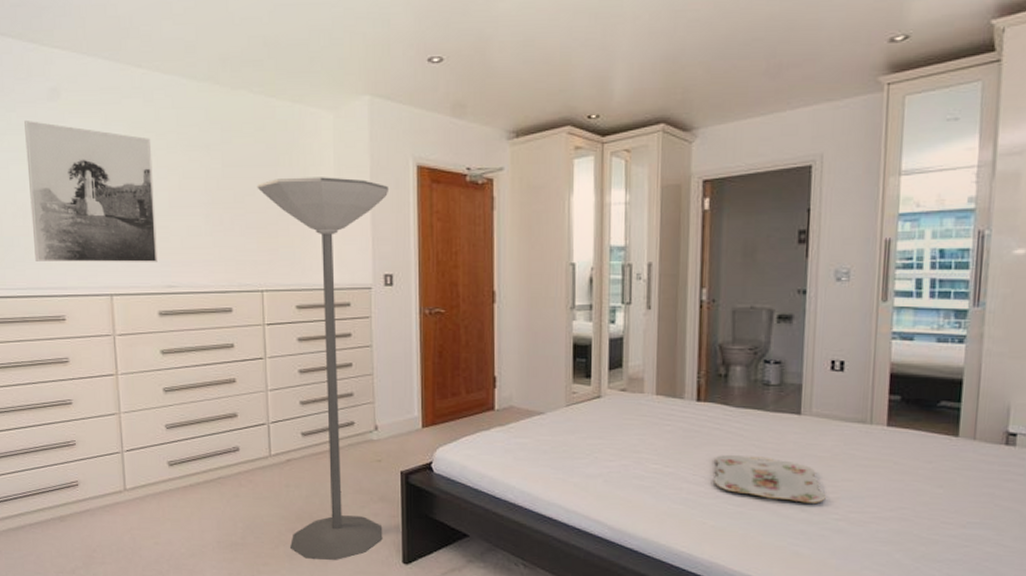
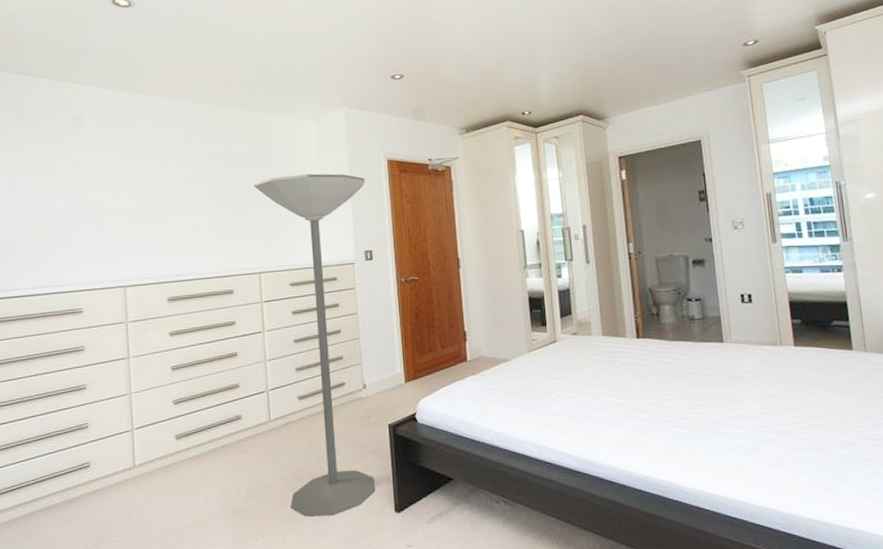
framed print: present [24,121,157,262] -> none [52,143,167,262]
serving tray: present [714,454,826,503] -> none [658,382,755,420]

